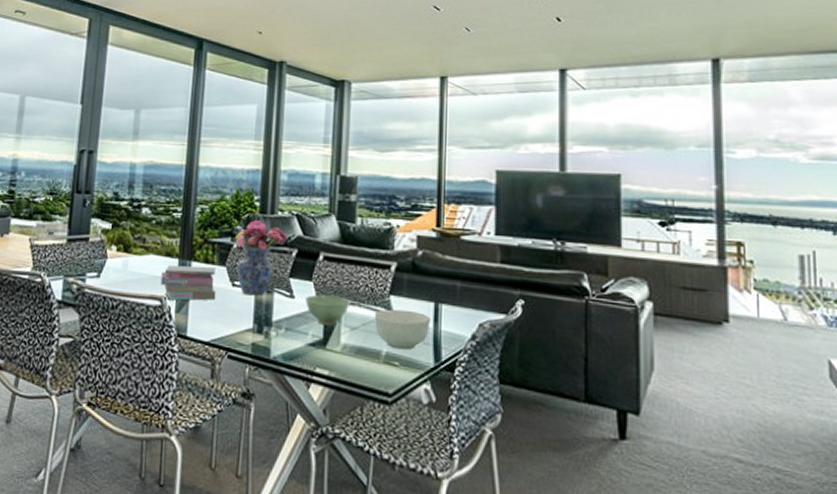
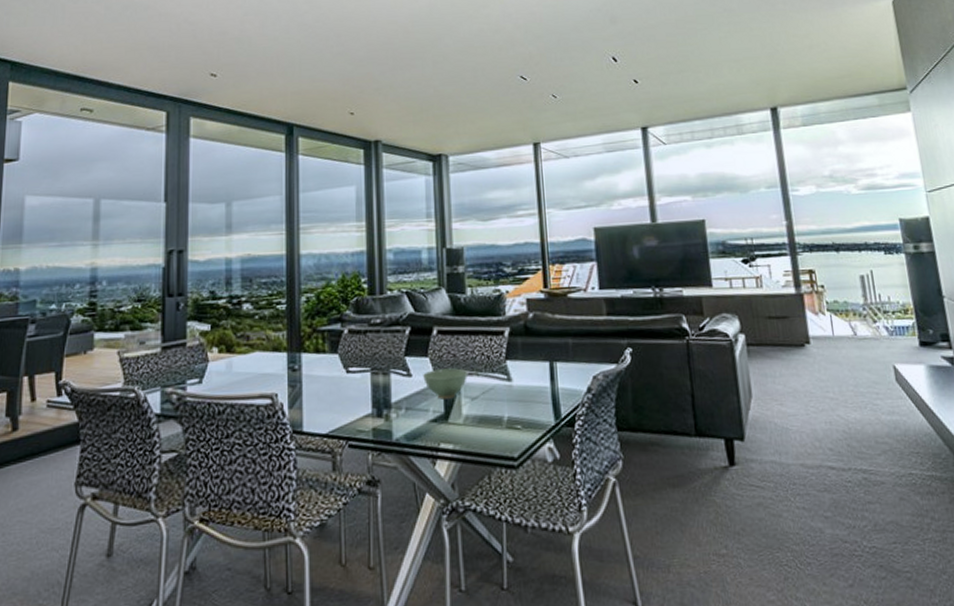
books: present [160,265,217,301] -> none [270,356,331,397]
flower arrangement: present [235,220,288,296] -> none [345,302,399,380]
bowl: present [374,309,431,350] -> none [492,372,548,413]

